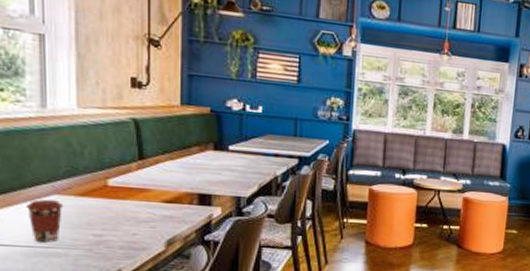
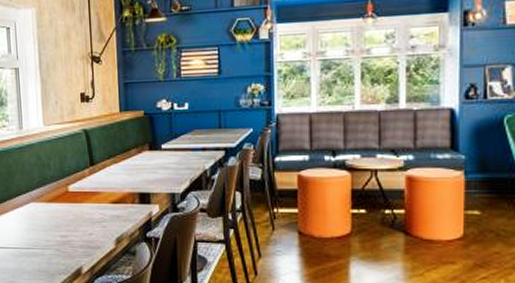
coffee cup: present [27,199,64,242] -> none [13,207,39,244]

